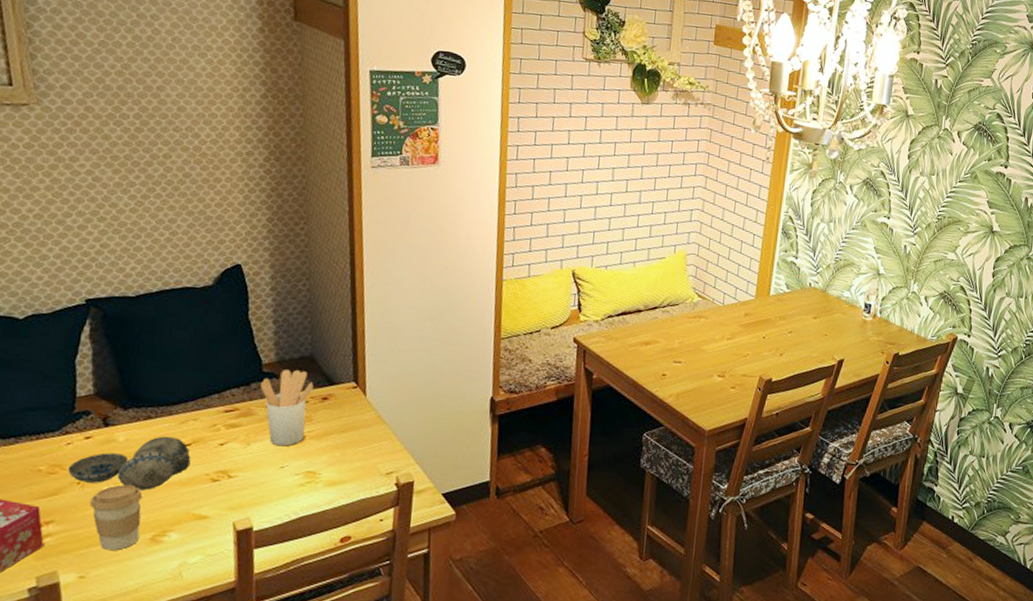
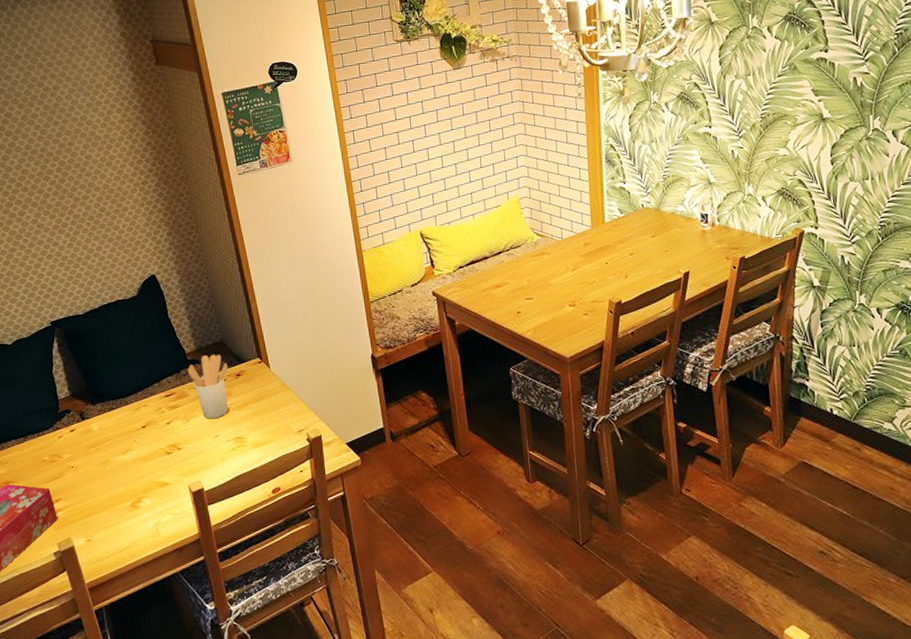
decorative bowl: present [67,436,191,491] -> none [63,422,148,468]
coffee cup: present [89,484,142,551] -> none [83,464,123,518]

